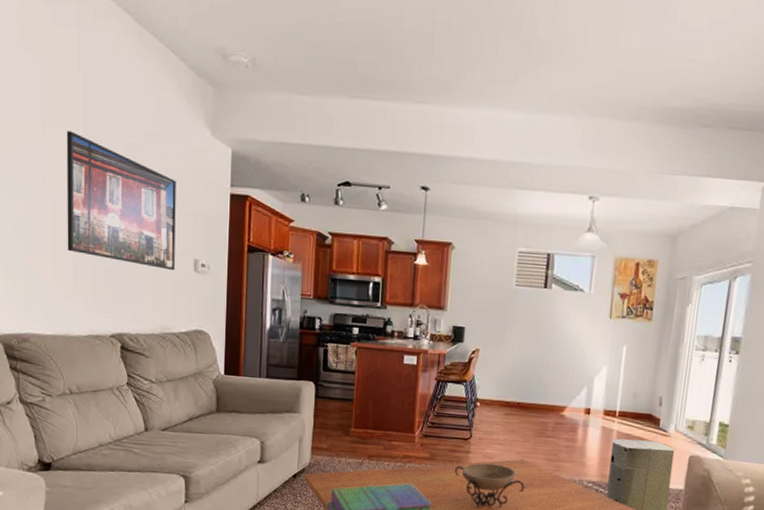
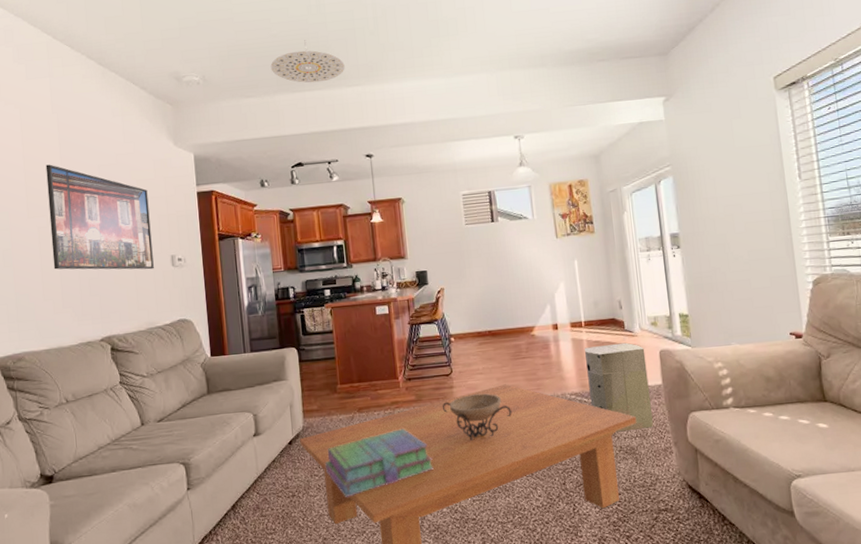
ceiling light: none [331,36,416,92] -> present [270,40,345,83]

